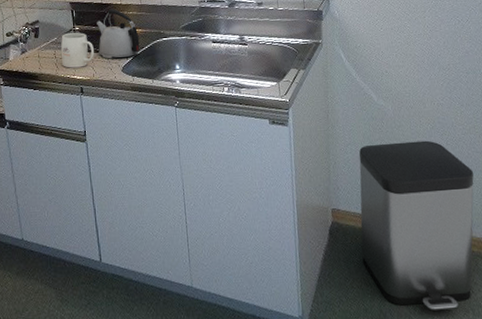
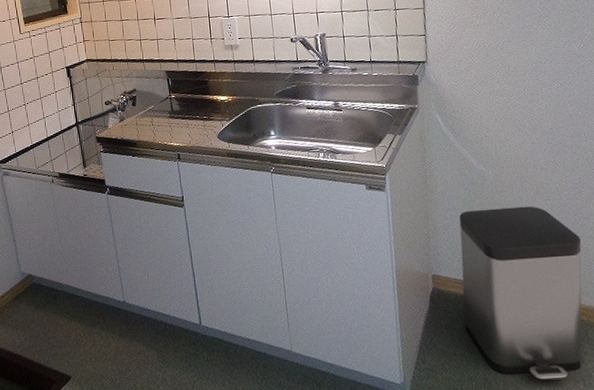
mug: present [60,32,94,68] -> none [157,100,190,135]
kettle: present [97,9,140,59] -> none [192,77,235,126]

